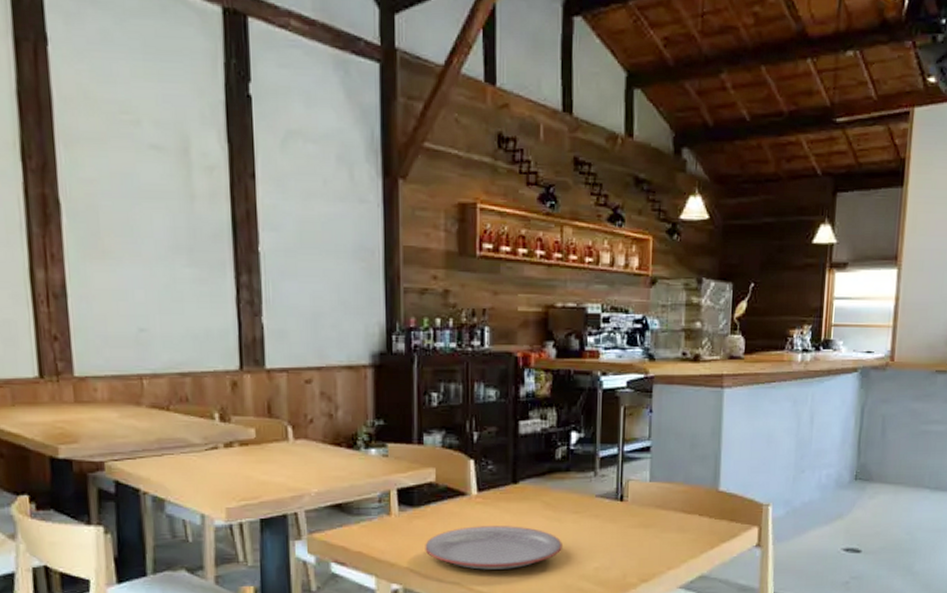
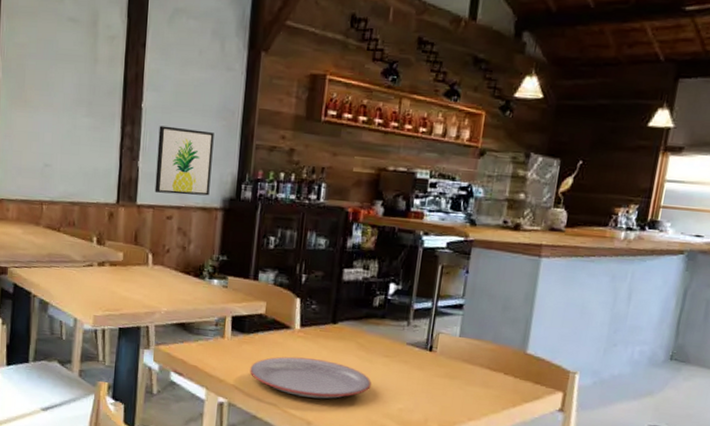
wall art: none [283,272,354,353] -> present [154,125,214,196]

